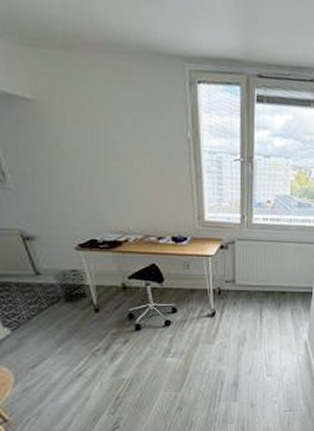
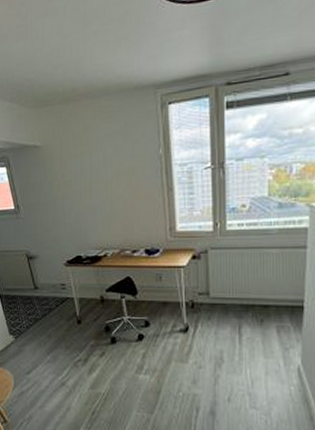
waste bin: present [53,270,88,303] -> none [47,284,73,315]

